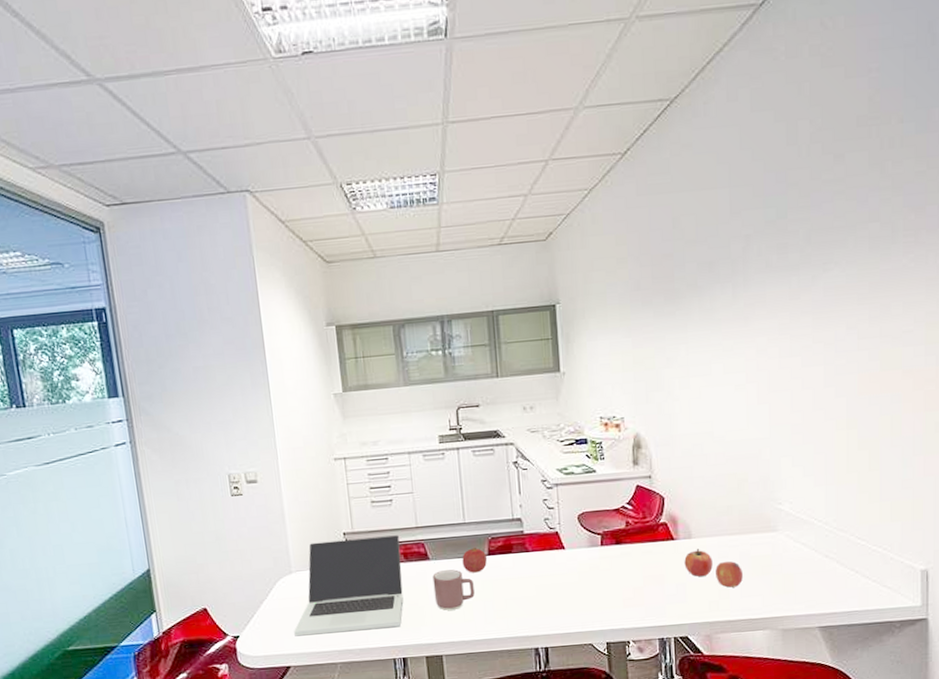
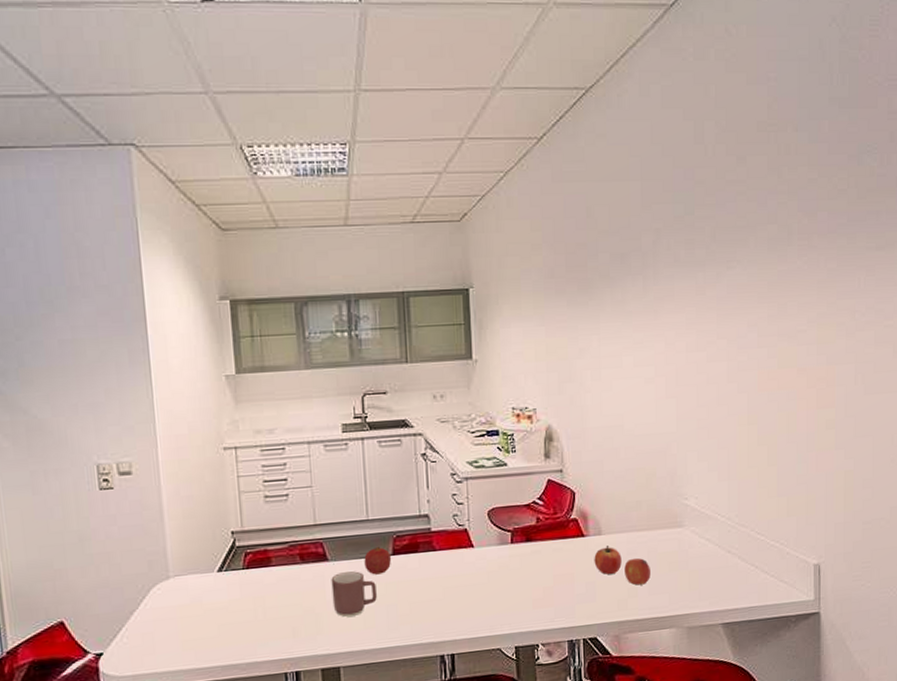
laptop: present [294,535,404,637] -> none [169,534,298,652]

